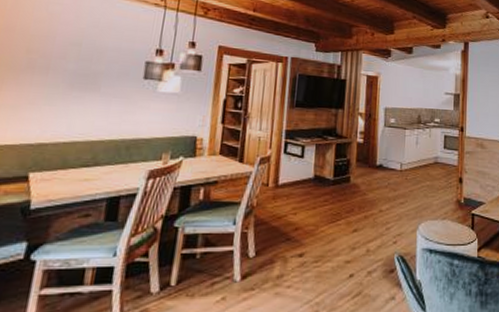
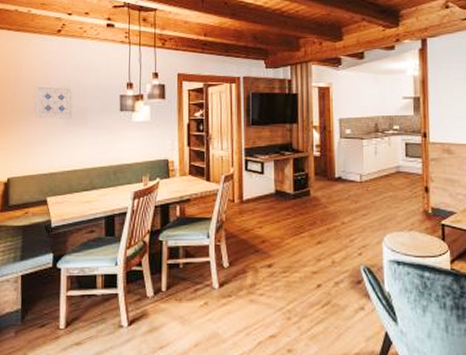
wall art: none [28,39,87,83] -> present [34,85,74,120]

